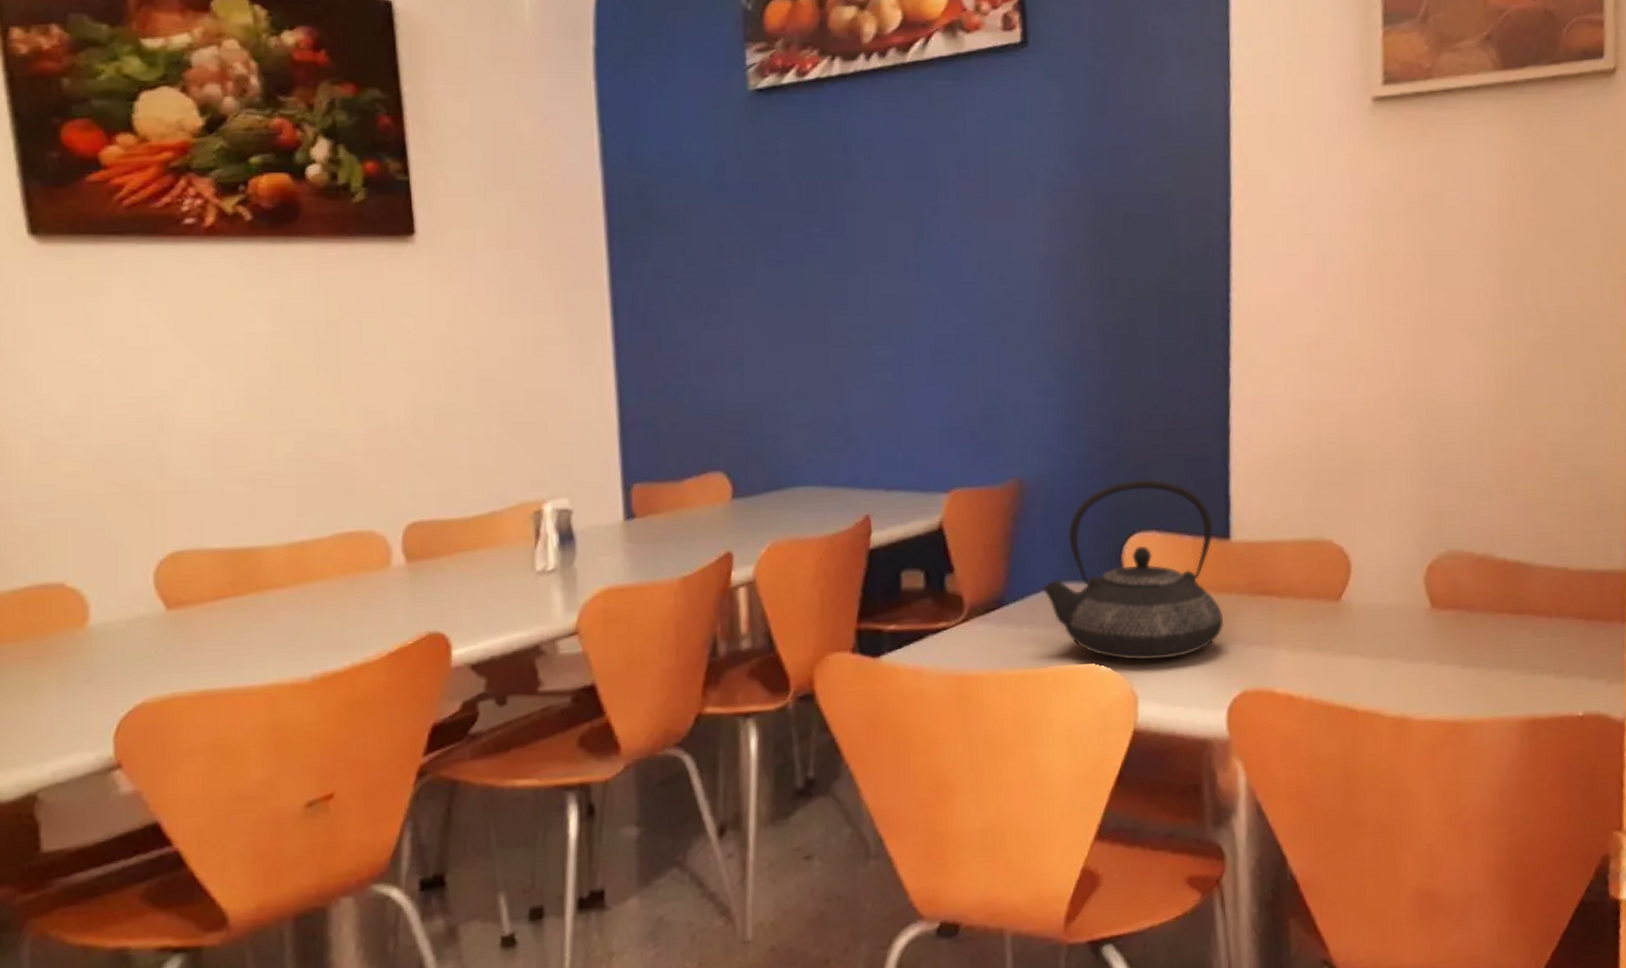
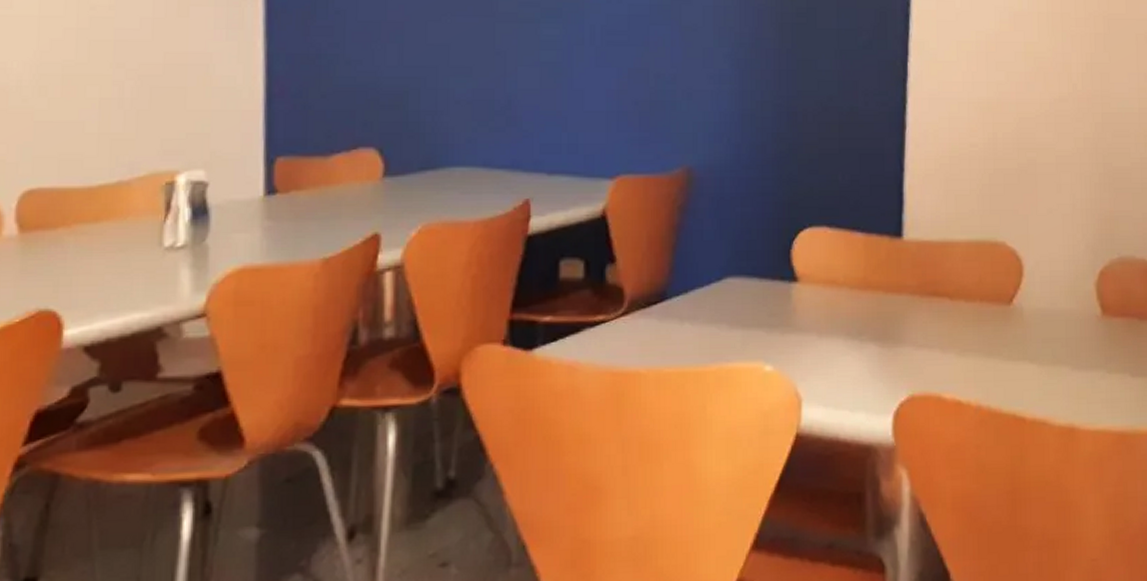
teapot: present [1041,479,1224,661] -> none [706,173,894,361]

